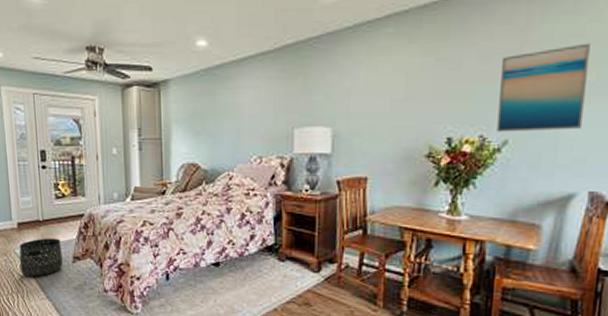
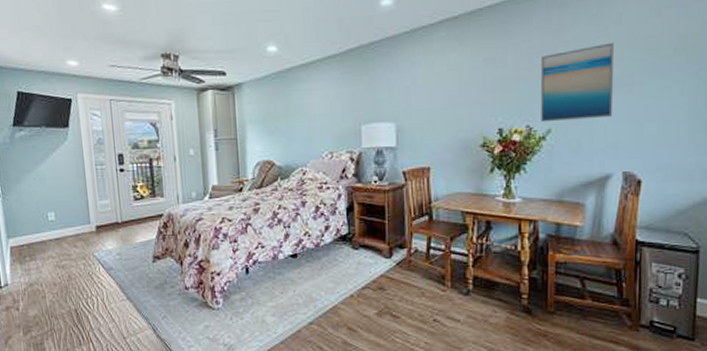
basket: present [19,238,63,277] -> none [98,239,143,278]

